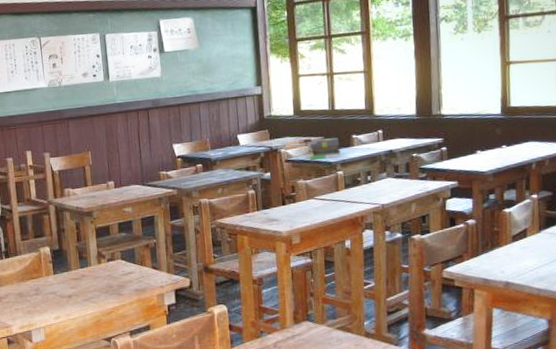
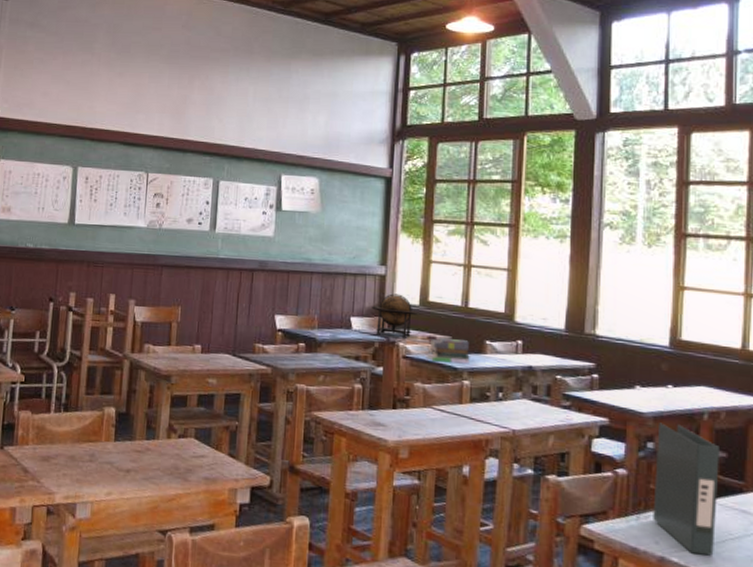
globe: none [254,108,294,146] -> present [372,293,419,338]
binder: none [497,176,547,275] -> present [653,422,719,556]

